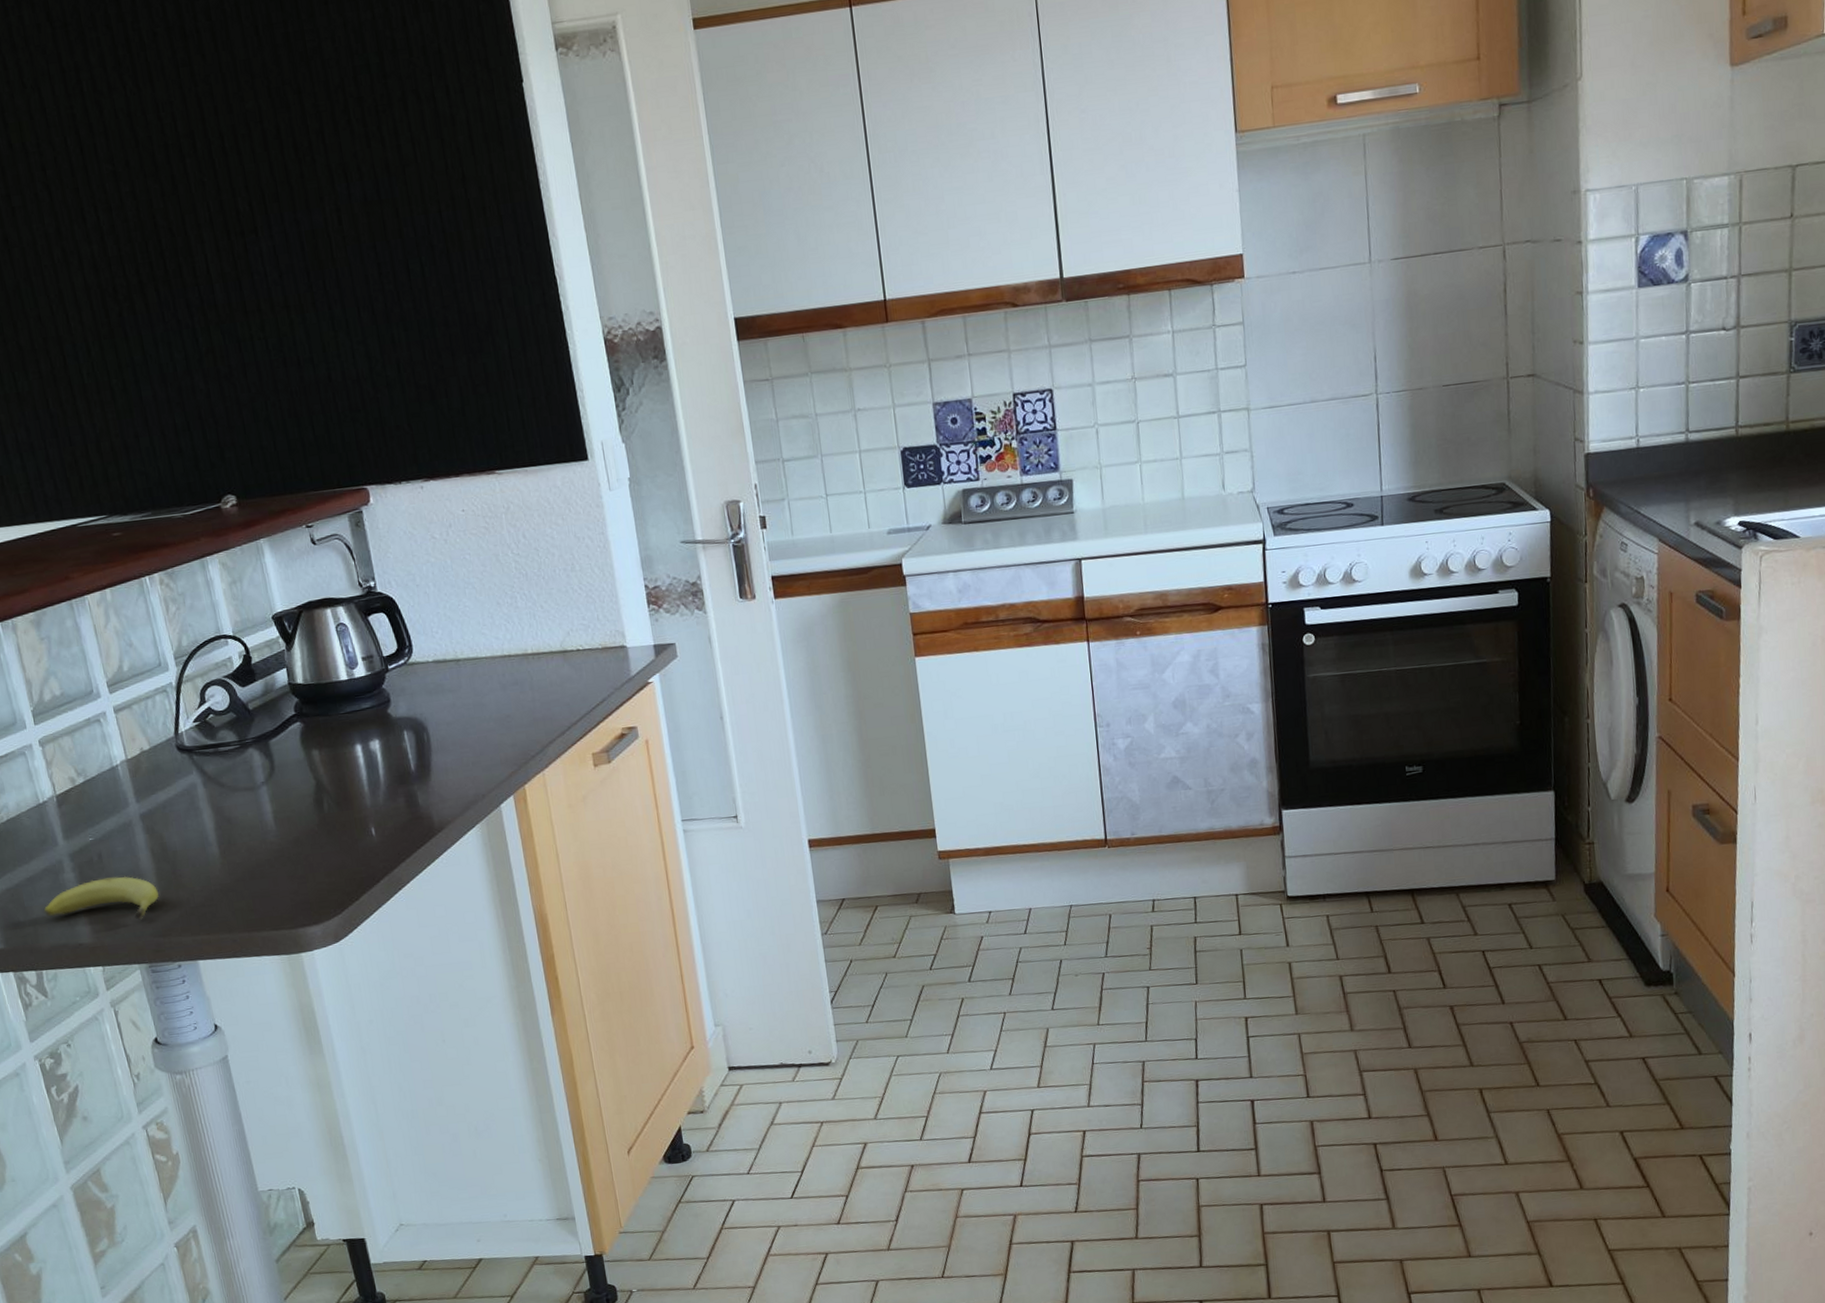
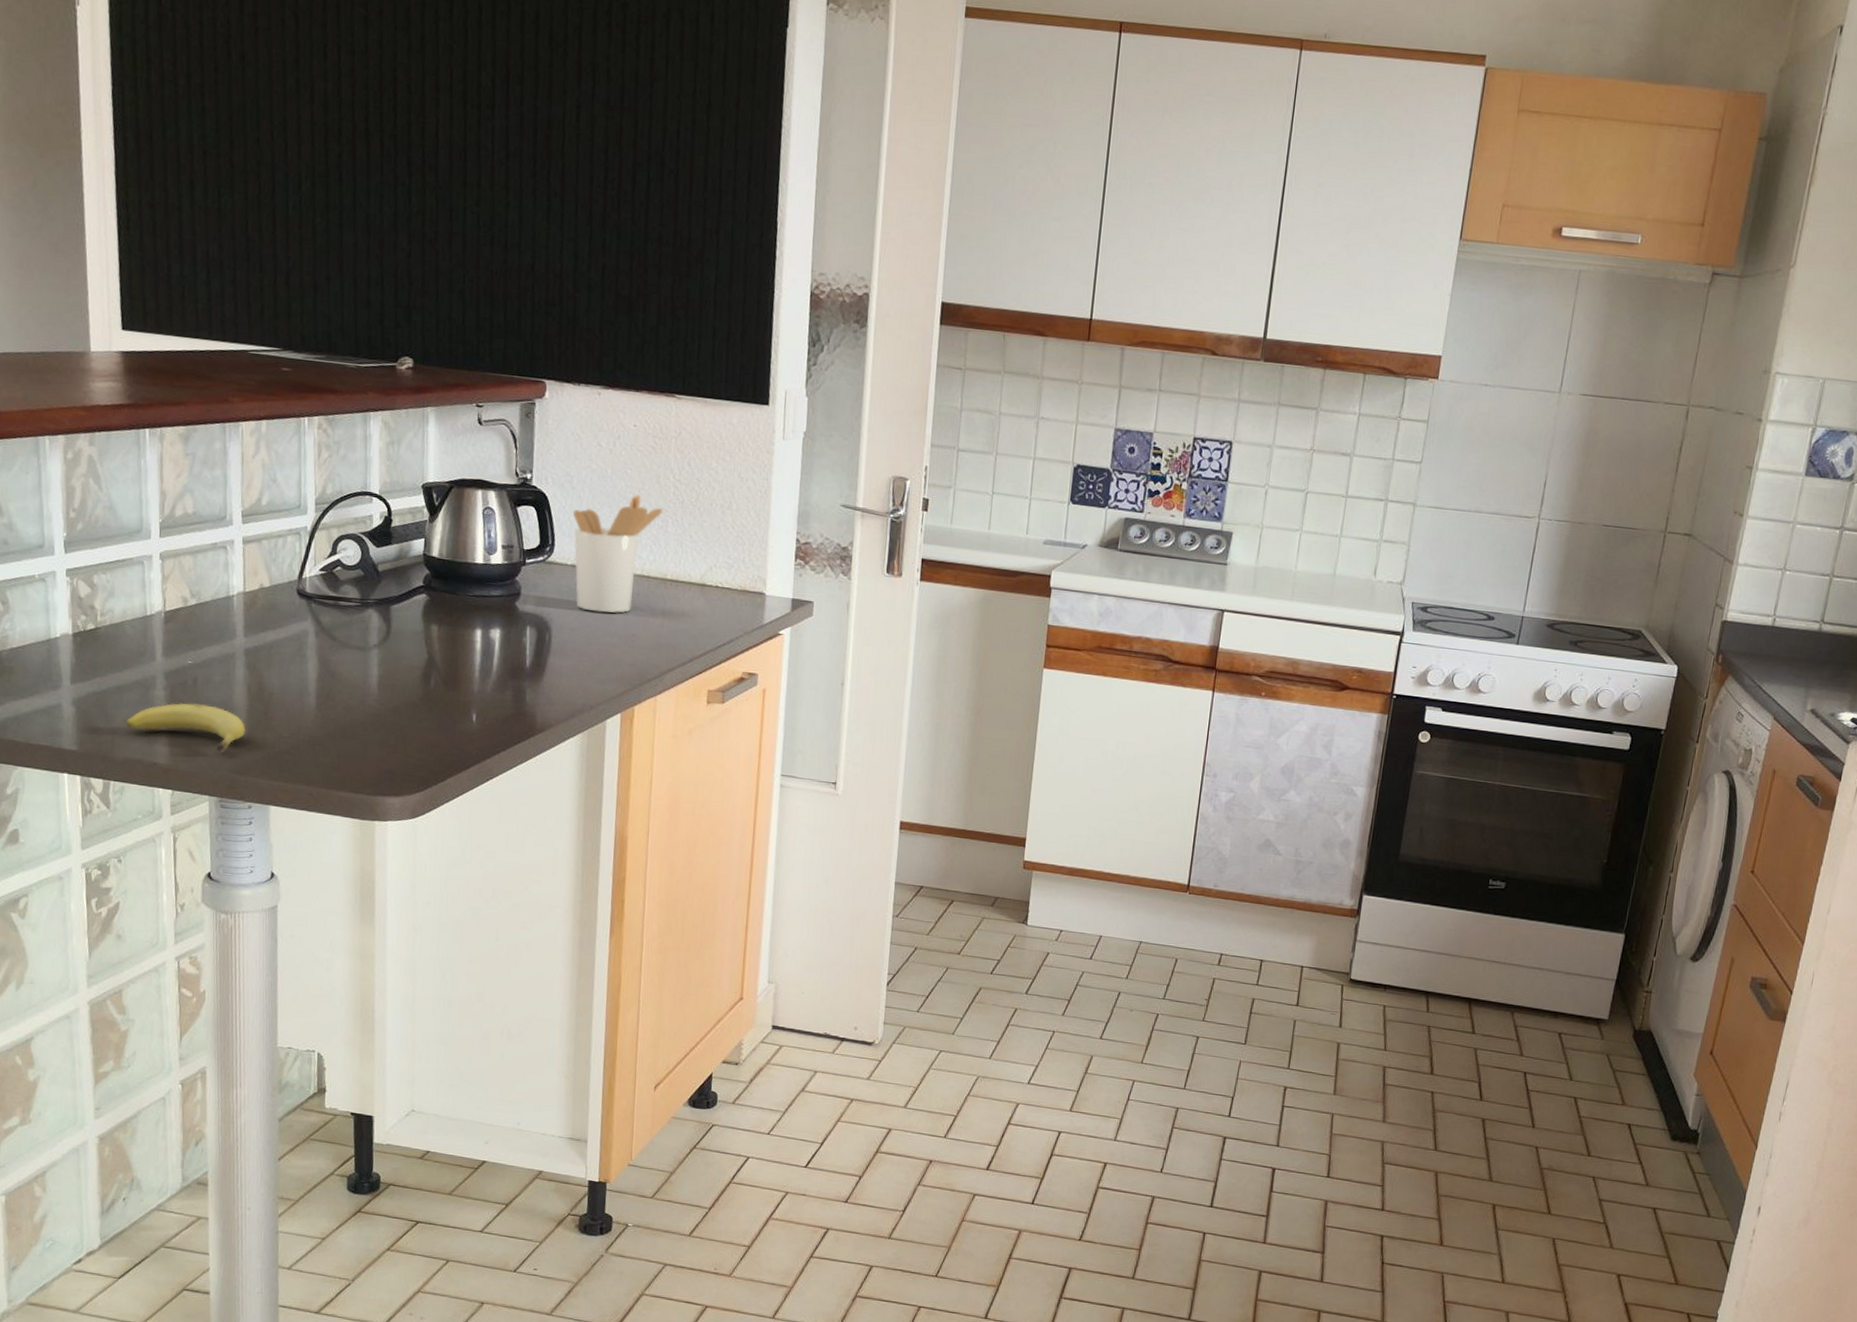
utensil holder: none [422,578,510,702] -> present [572,495,663,613]

